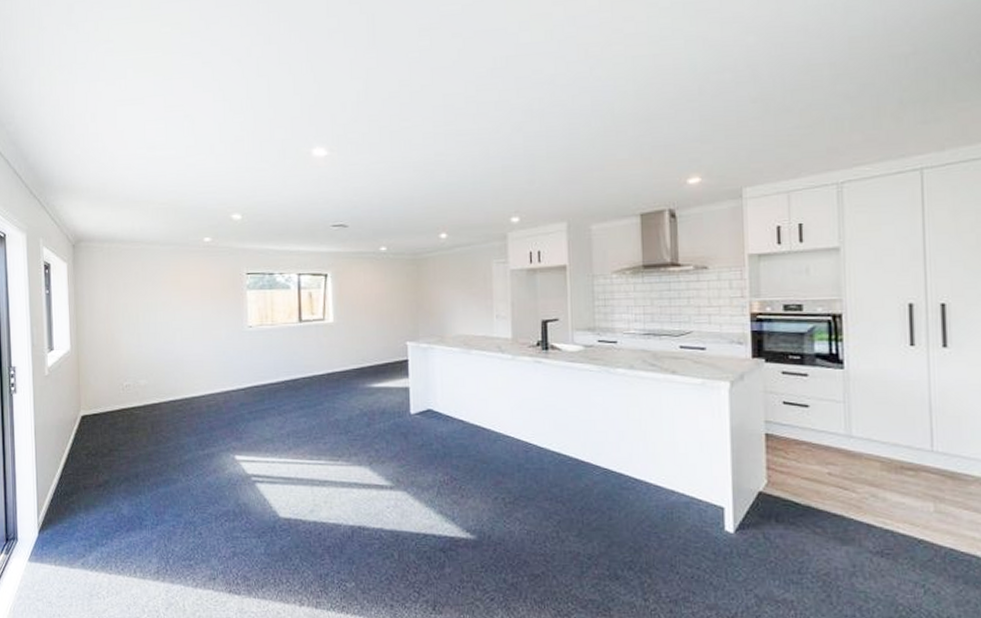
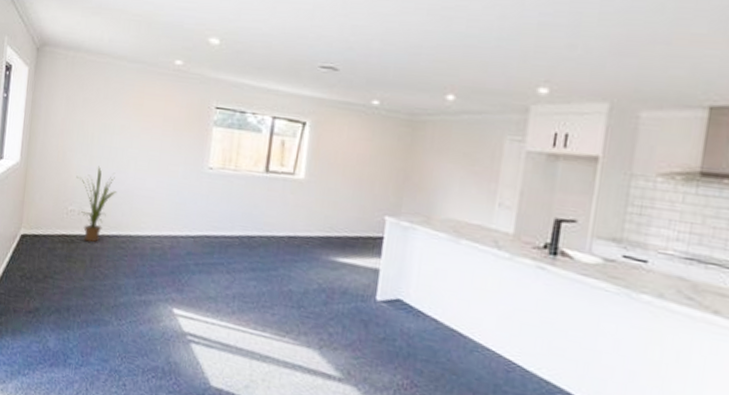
house plant: none [127,341,168,411] -> present [76,166,117,242]

